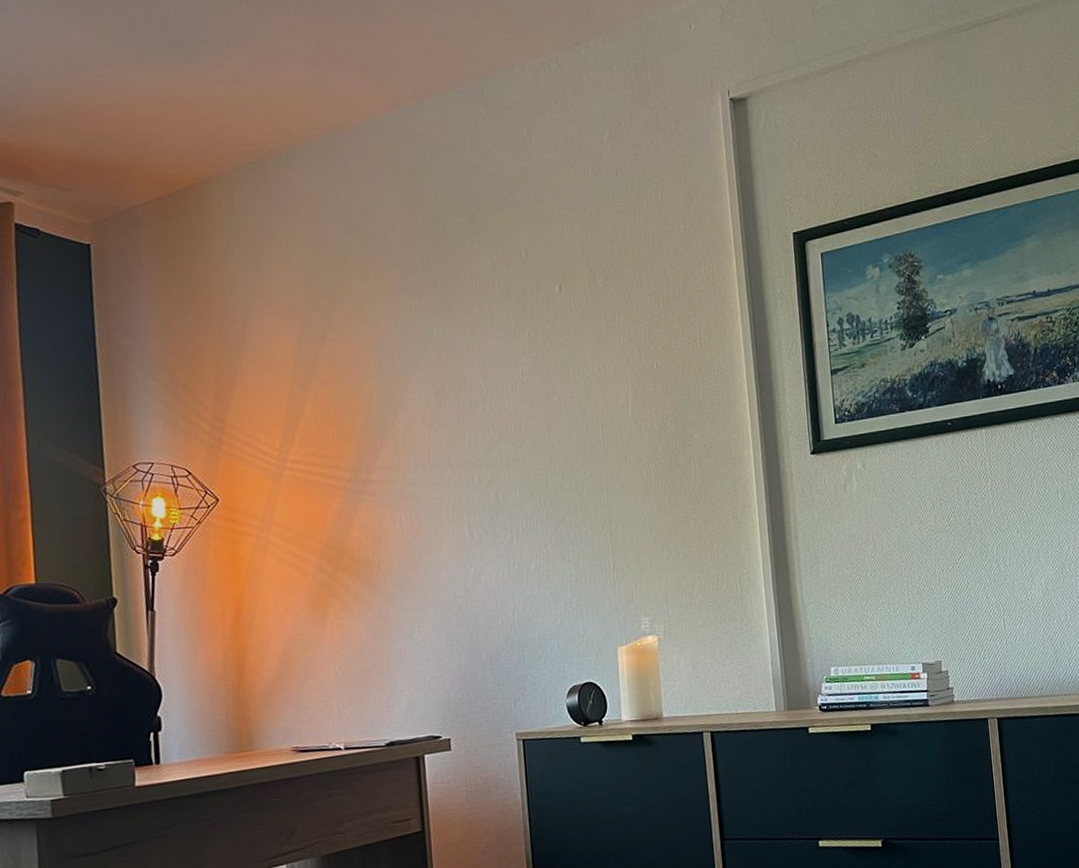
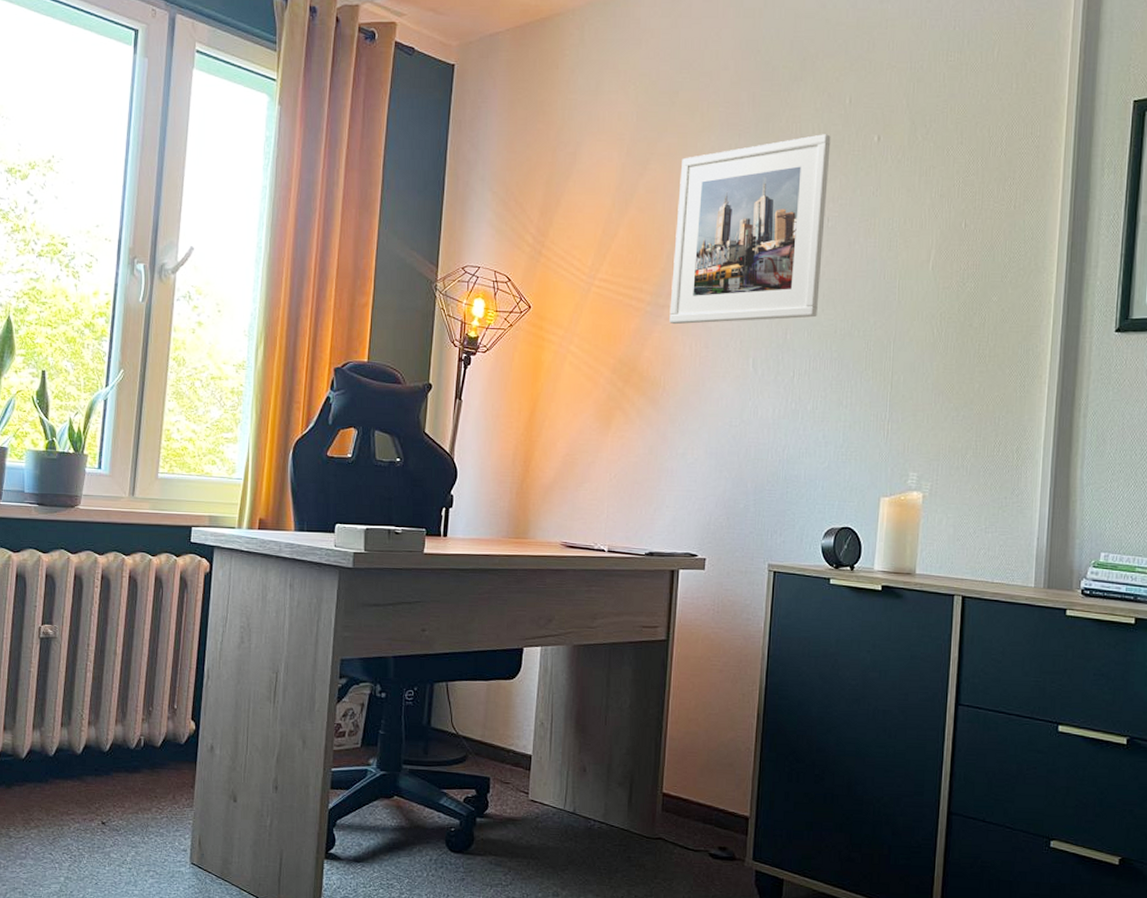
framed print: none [361,288,527,500] -> present [669,134,831,325]

